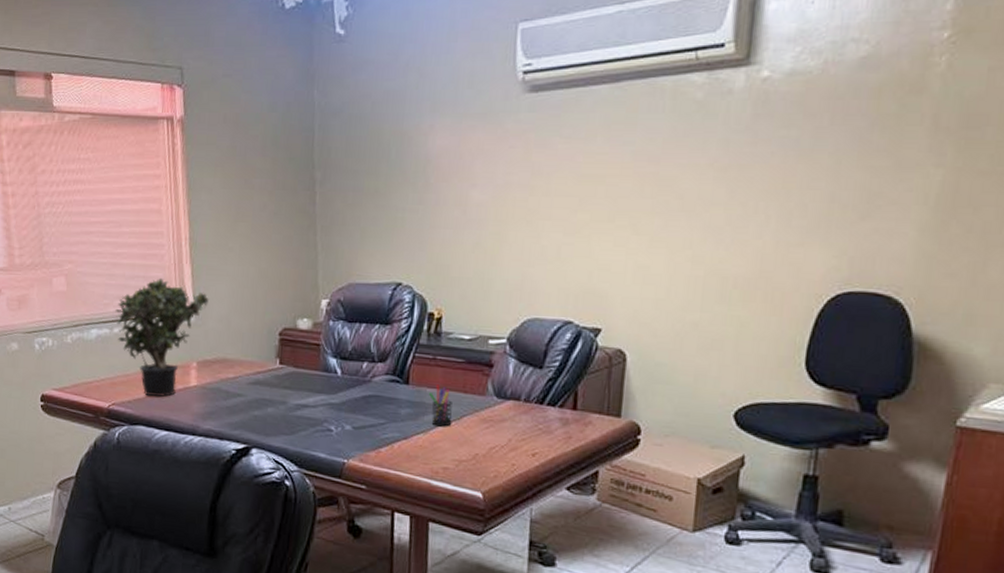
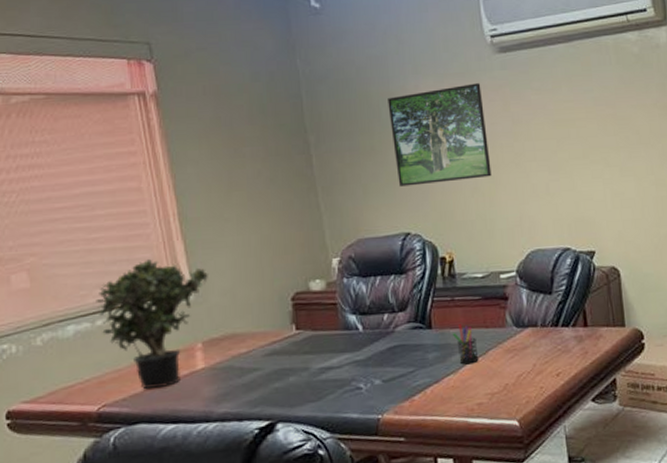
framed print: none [397,126,503,234] -> present [388,83,492,187]

